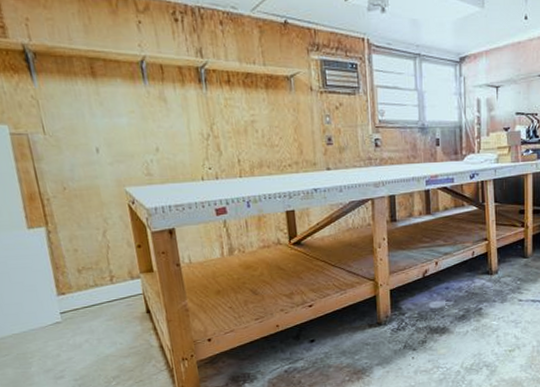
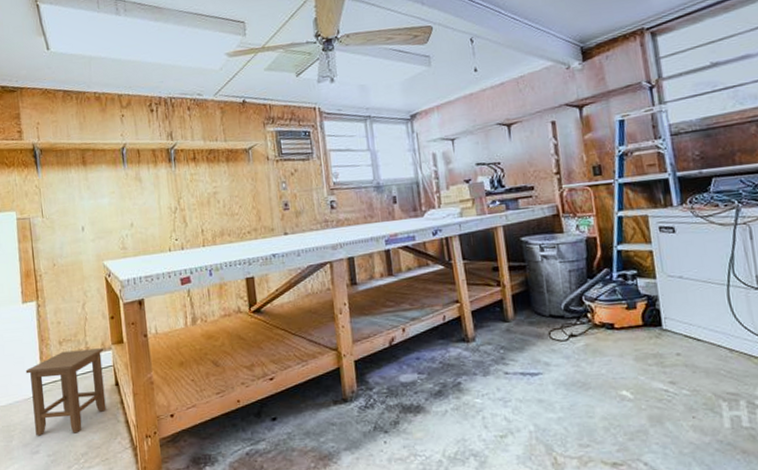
stool: none [39,277,138,362] -> present [25,348,106,436]

